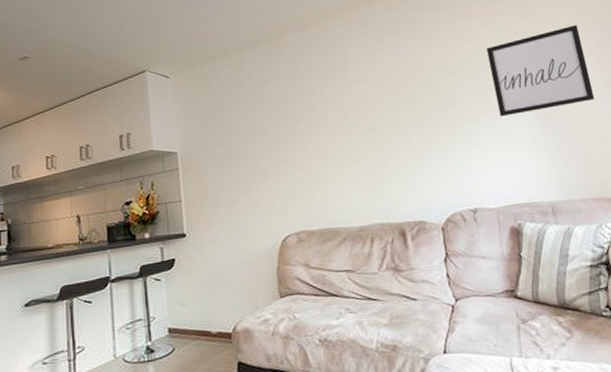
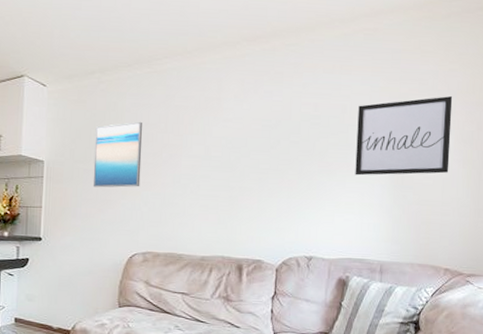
wall art: none [225,97,281,172] -> present [92,121,143,188]

